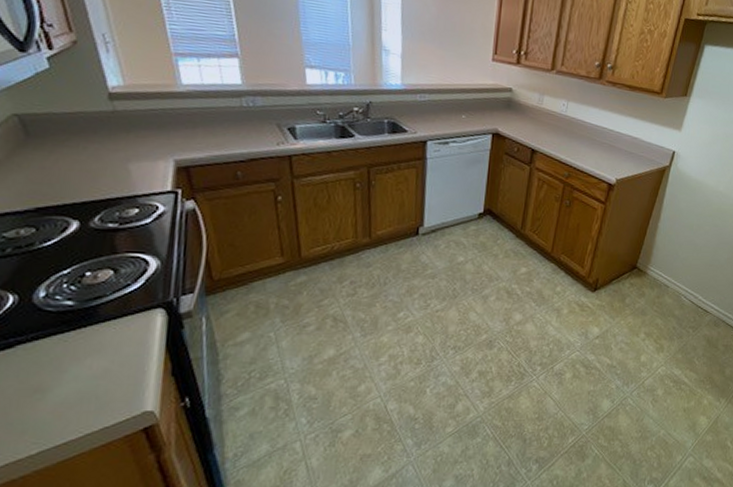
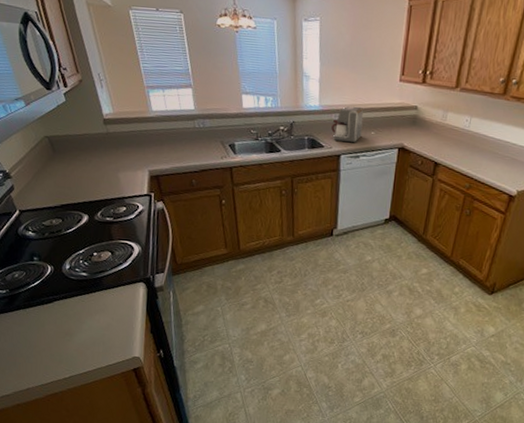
coffee maker: none [416,85,453,128] -> present [331,106,364,143]

